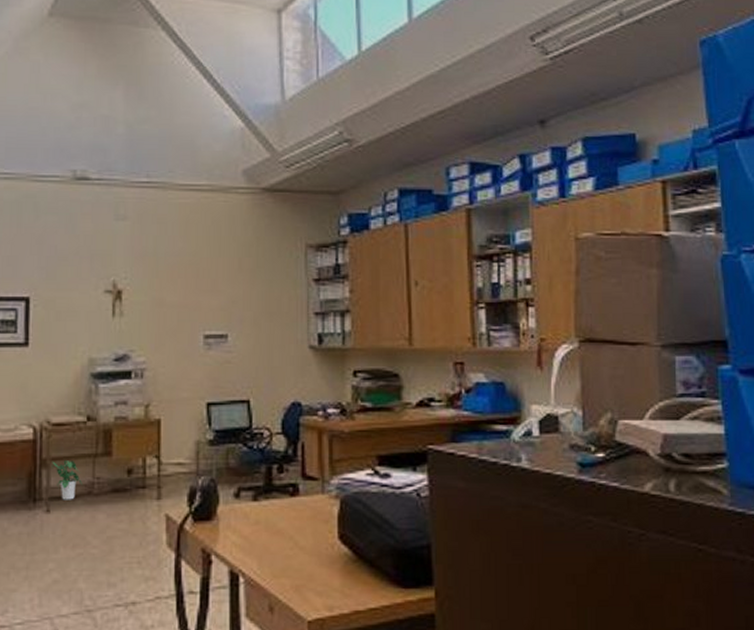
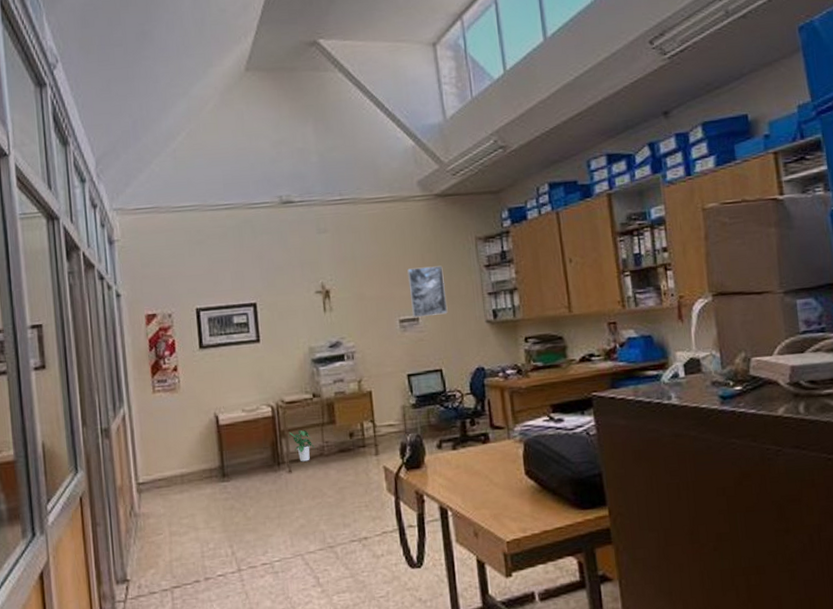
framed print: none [218,274,264,335] -> present [407,265,448,317]

